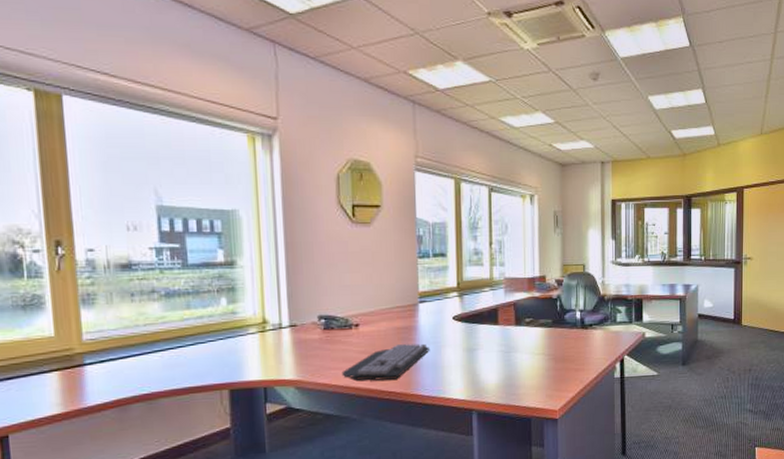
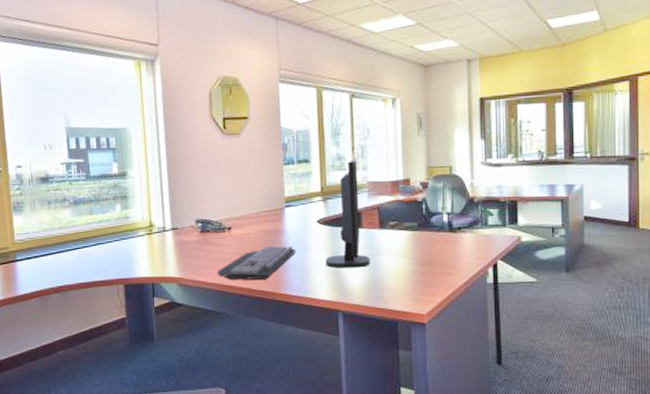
monitor: none [460,255,506,366] -> present [325,159,371,269]

